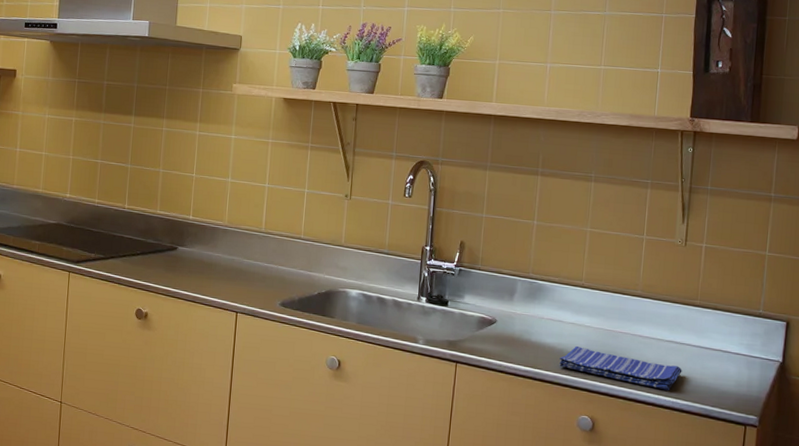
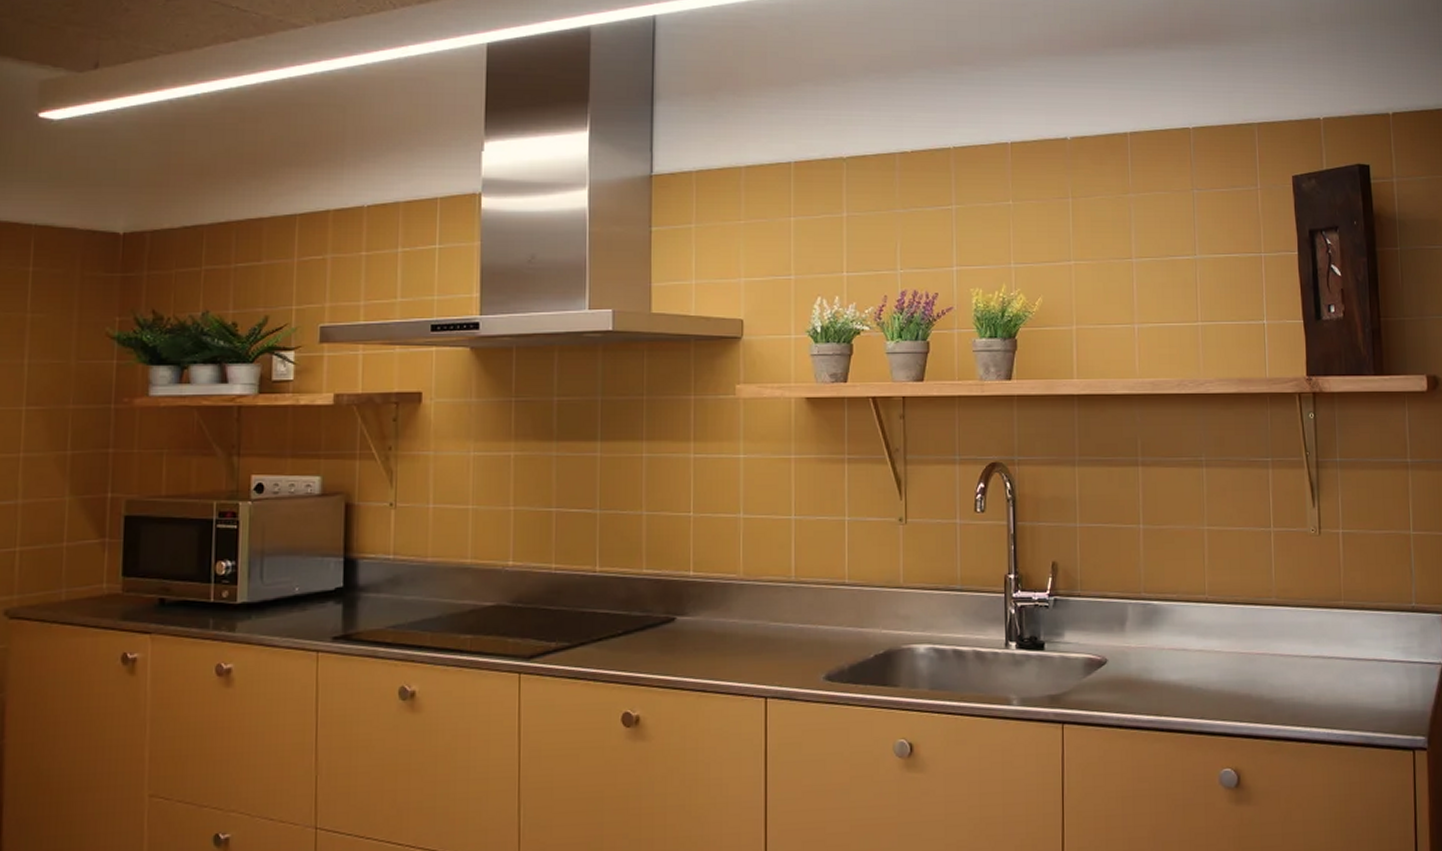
dish towel: present [559,346,682,391] -> none [1189,679,1334,721]

